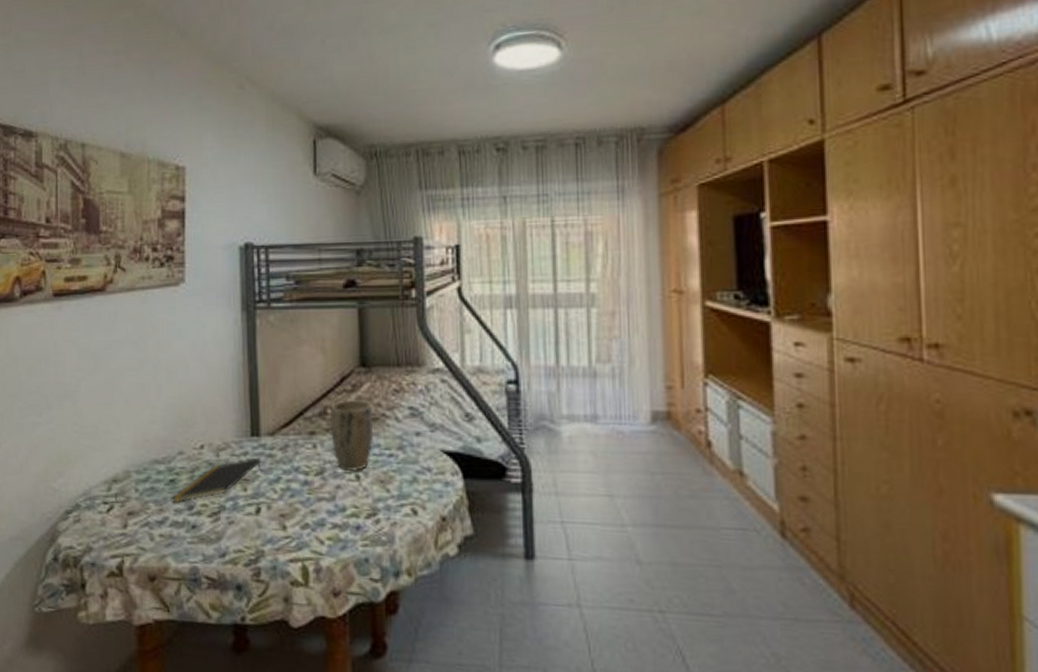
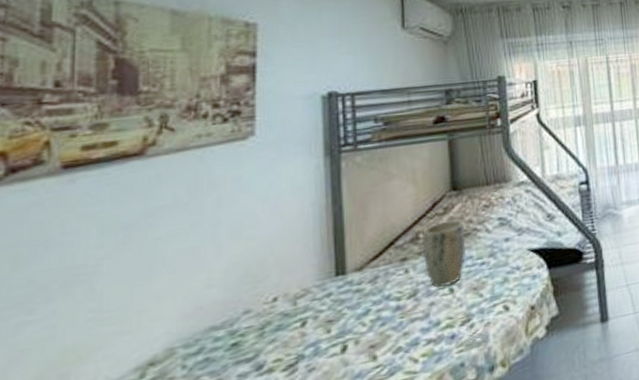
notepad: present [172,457,261,503] -> none [235,295,347,369]

